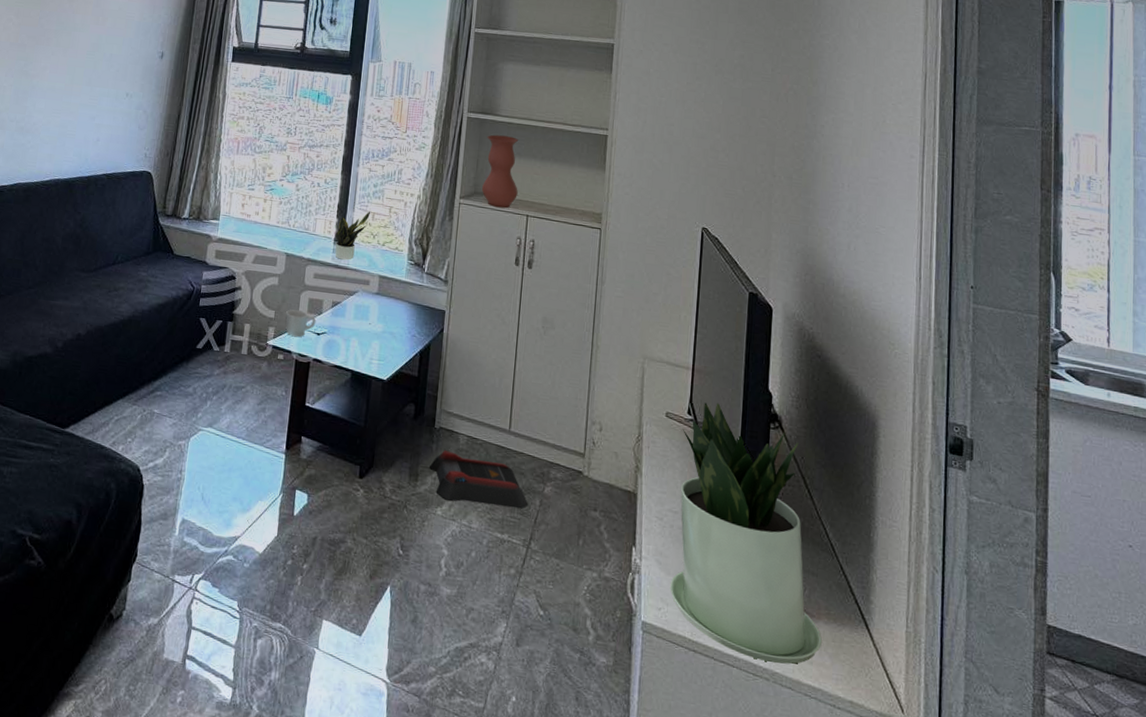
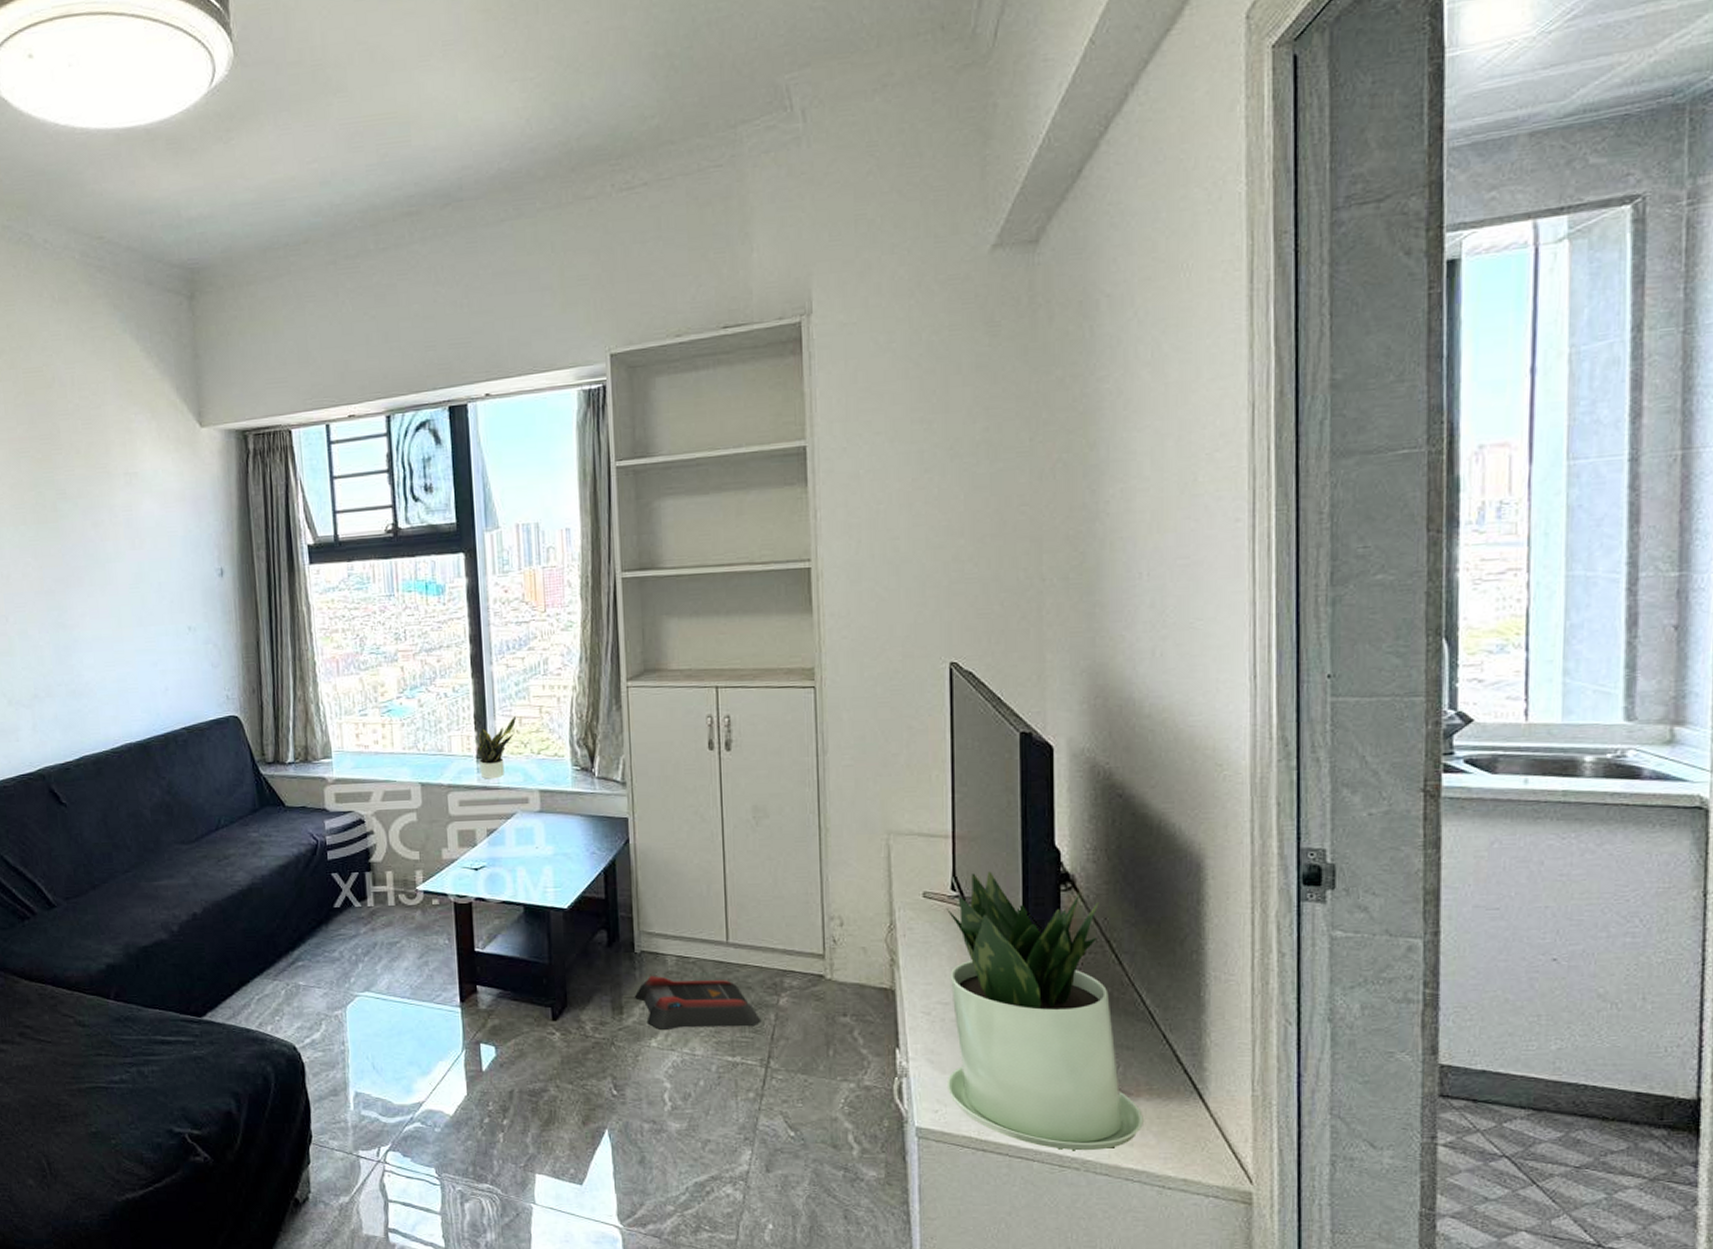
mug: present [285,309,316,338] -> none [433,845,471,877]
vase: present [481,134,519,209] -> none [651,592,701,684]

